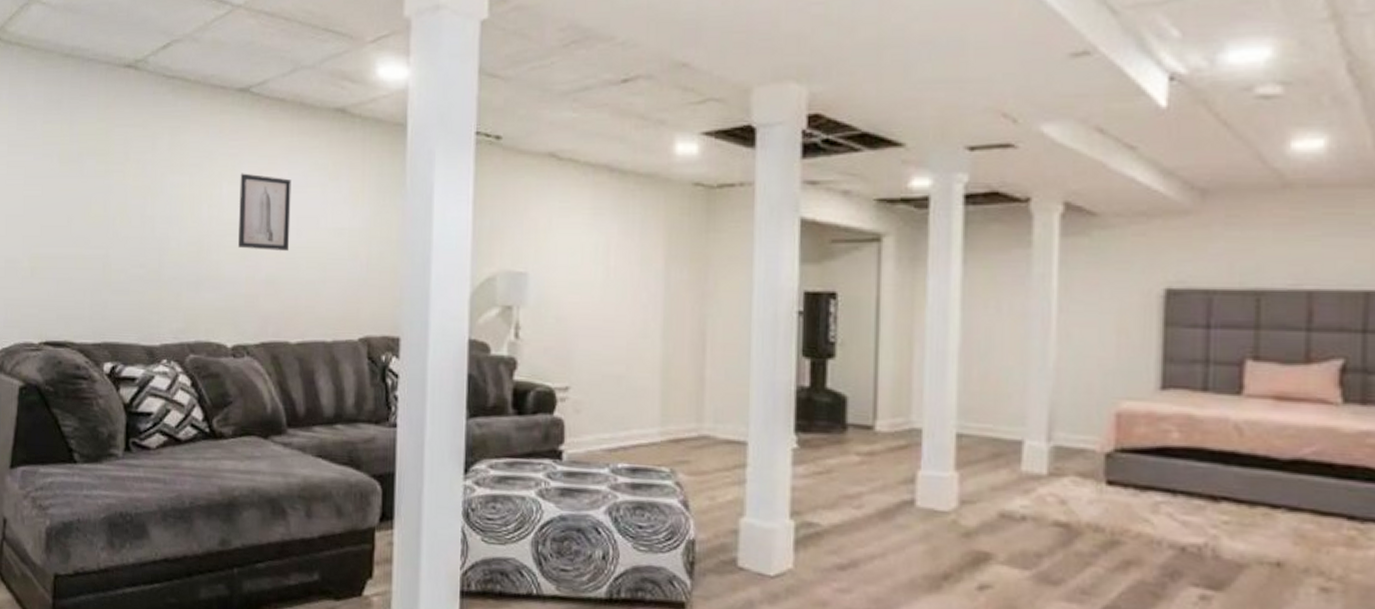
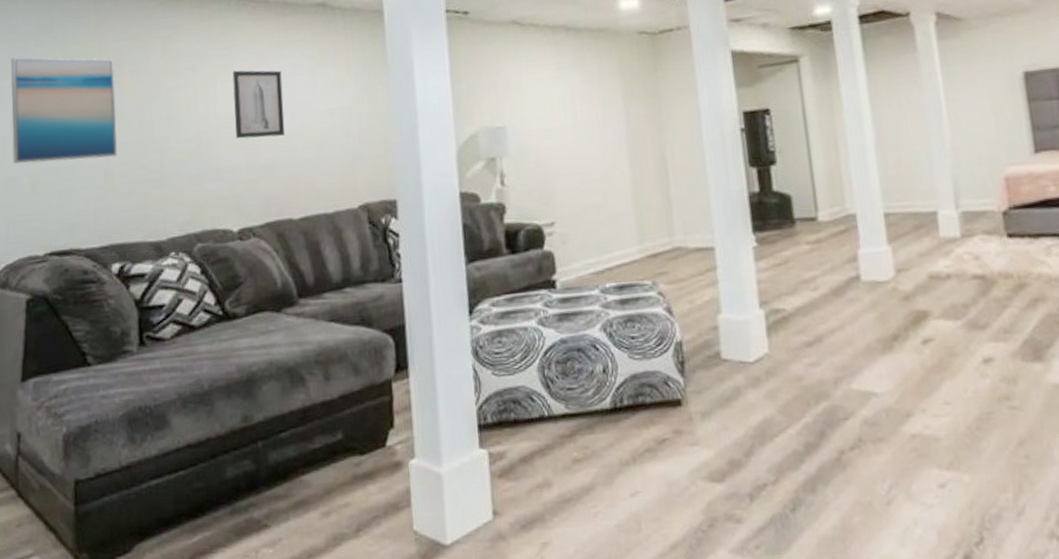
wall art: none [15,131,121,251] -> present [10,56,117,165]

